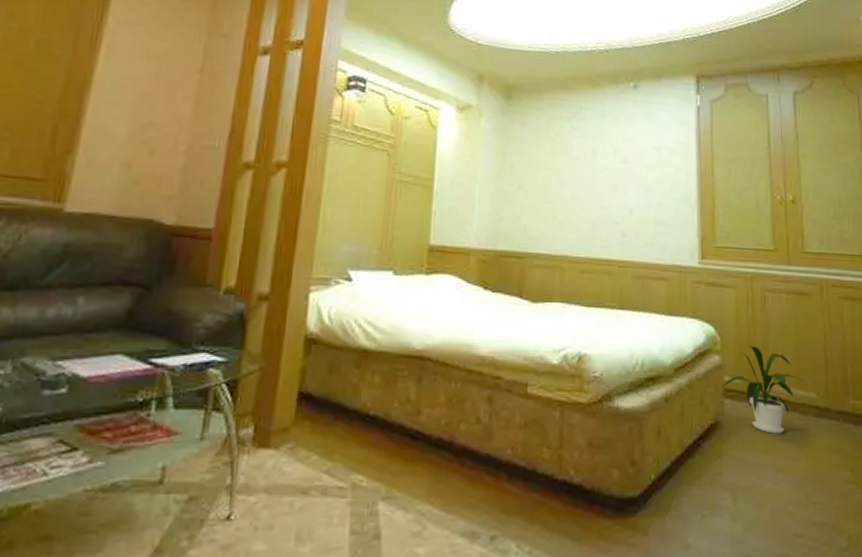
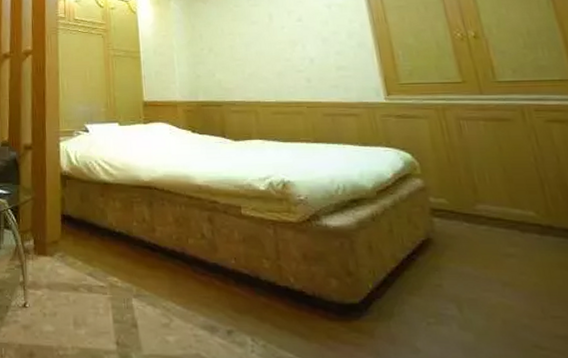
house plant: present [721,345,803,434] -> none [428,169,517,250]

